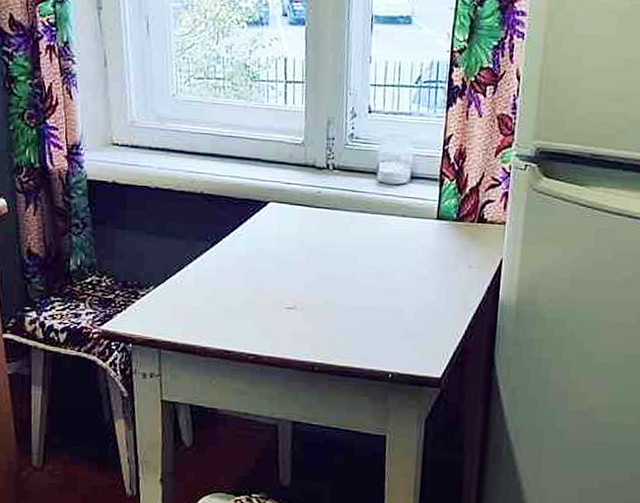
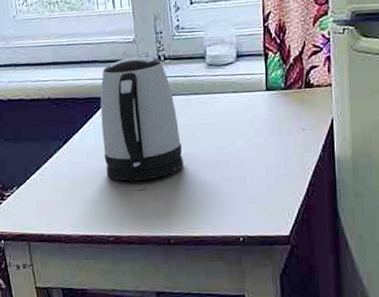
kettle: none [254,161,340,298] -> present [100,56,183,182]

